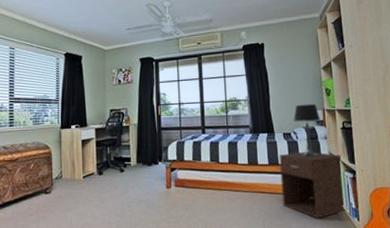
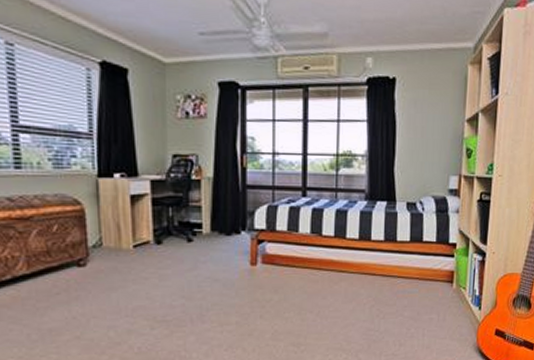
nightstand: present [279,151,347,219] -> none [396,226,474,307]
table lamp: present [294,103,320,158] -> none [422,166,455,235]

